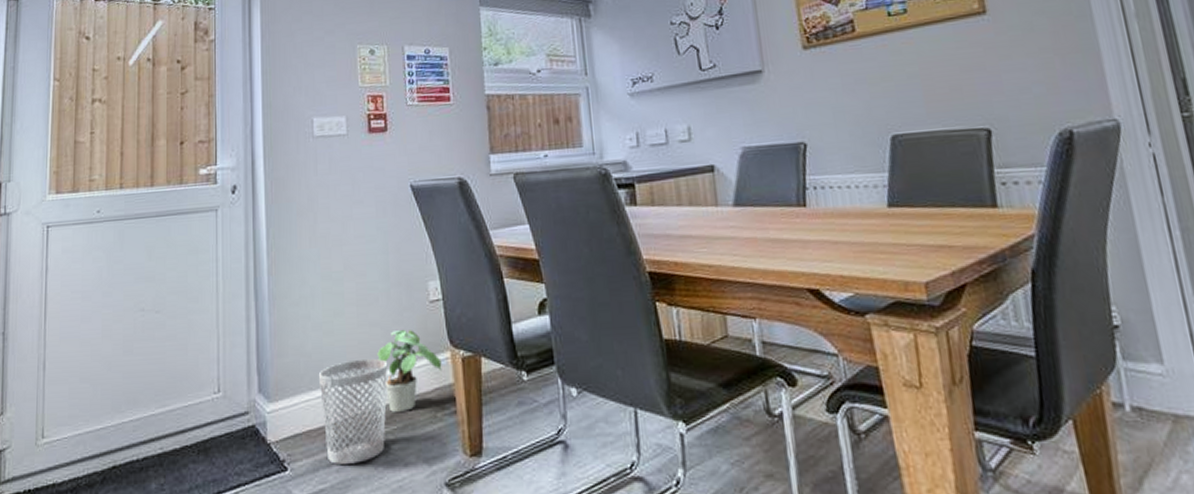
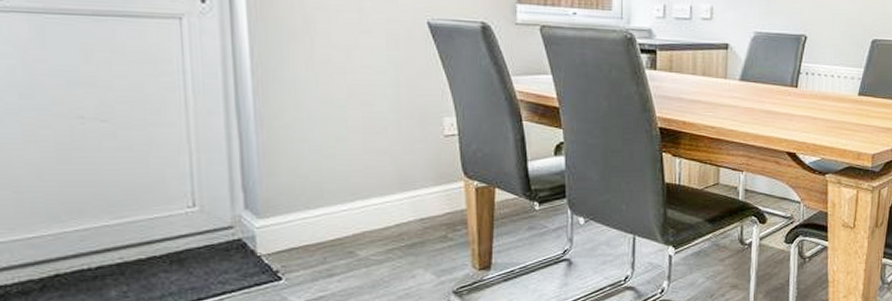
wastebasket: present [318,358,388,464] -> none [317,183,397,275]
potted plant: present [377,330,442,412] -> none [385,160,455,231]

